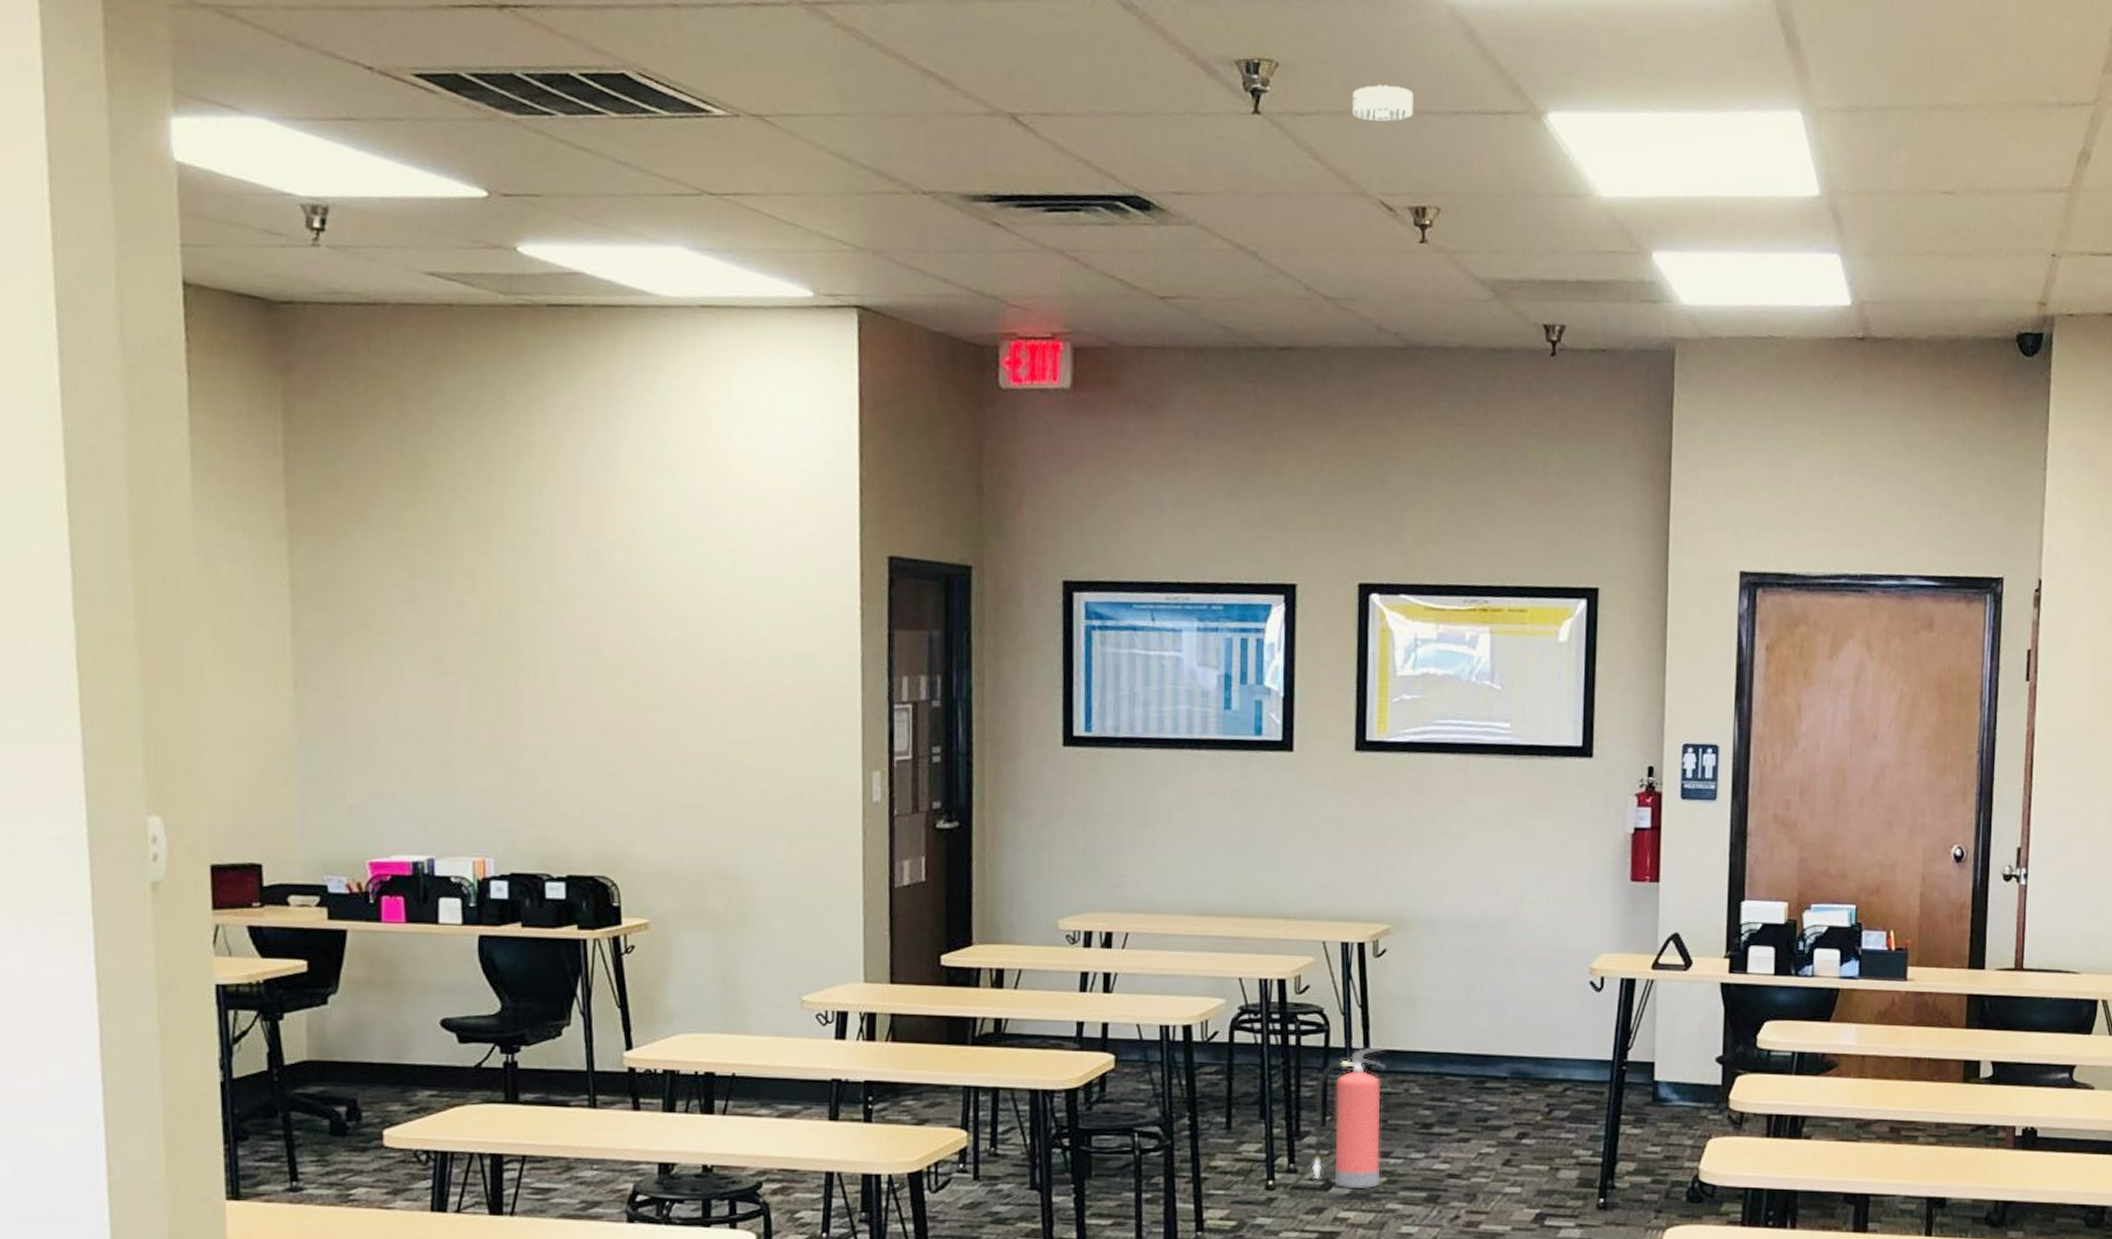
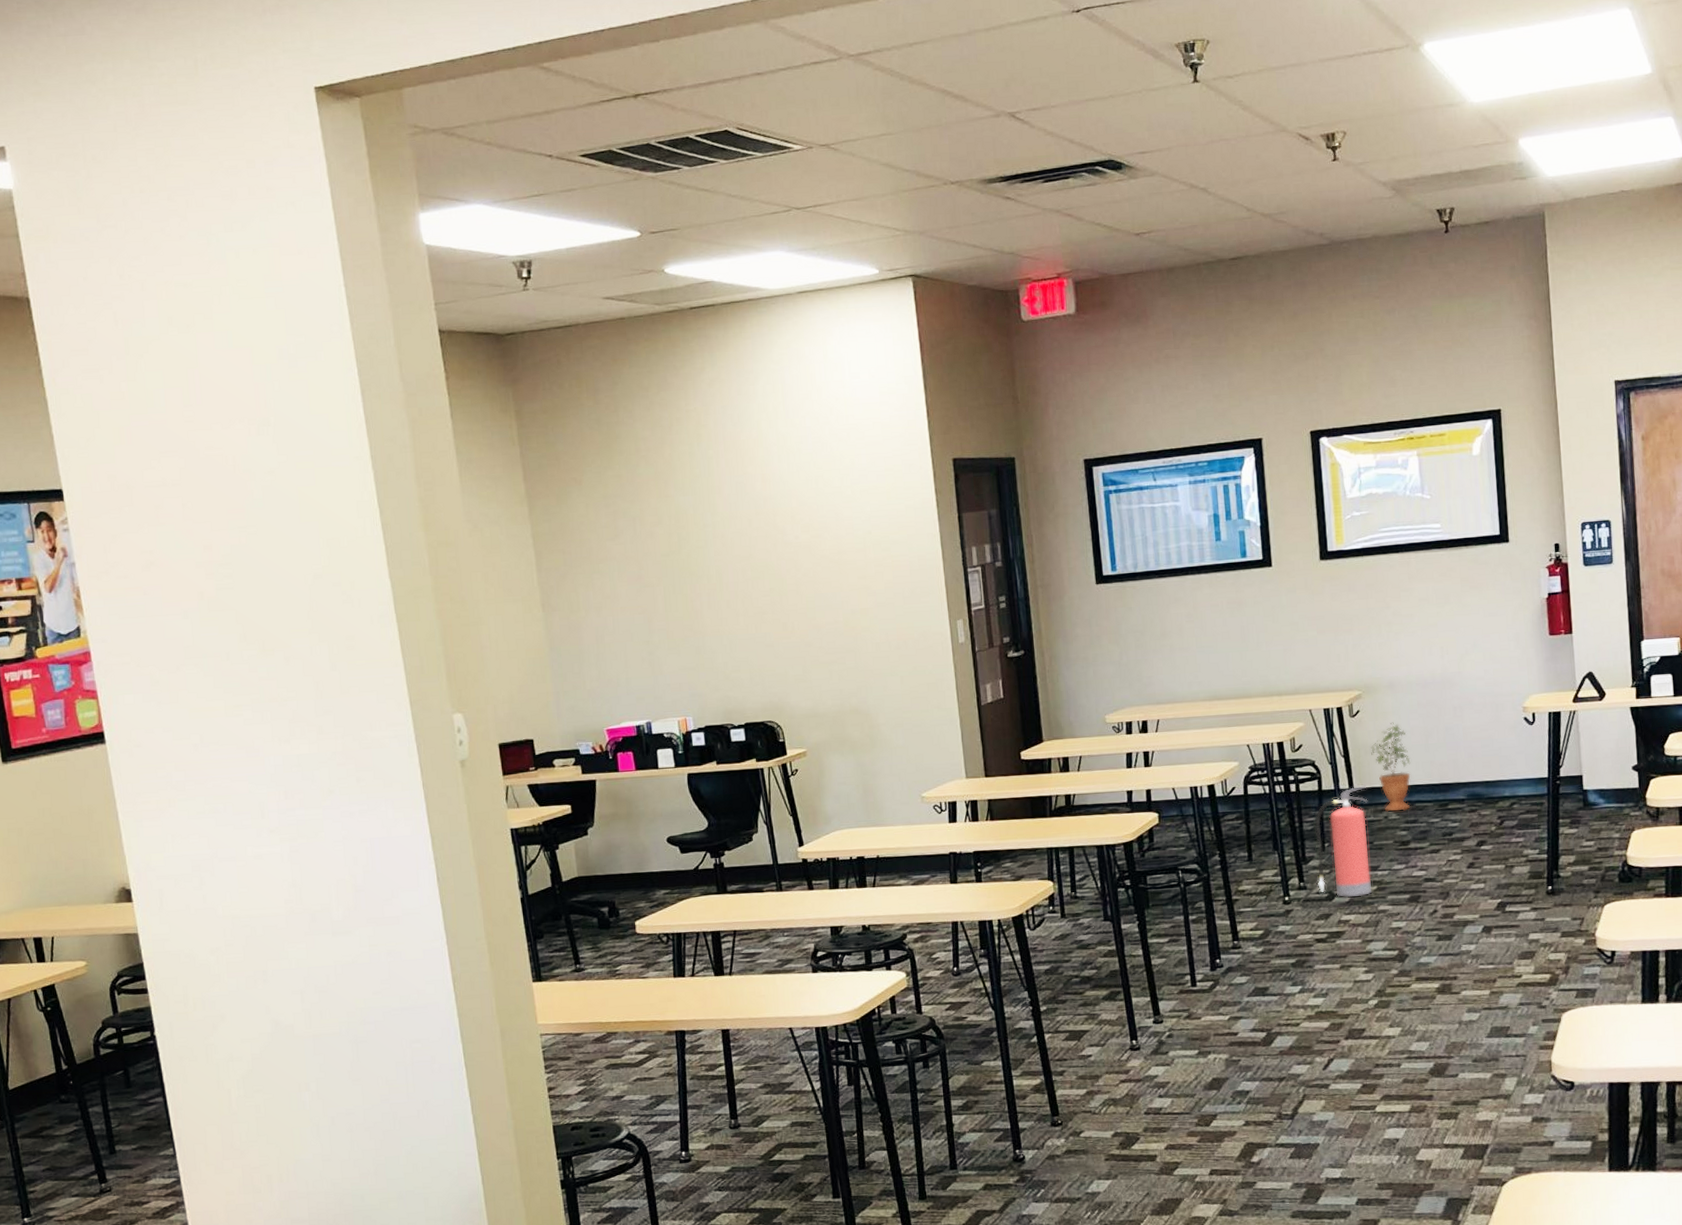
smoke detector: present [1351,84,1413,122] -> none [1268,43,1317,73]
potted plant: none [1396,969,1445,1084] -> present [1371,722,1411,812]

